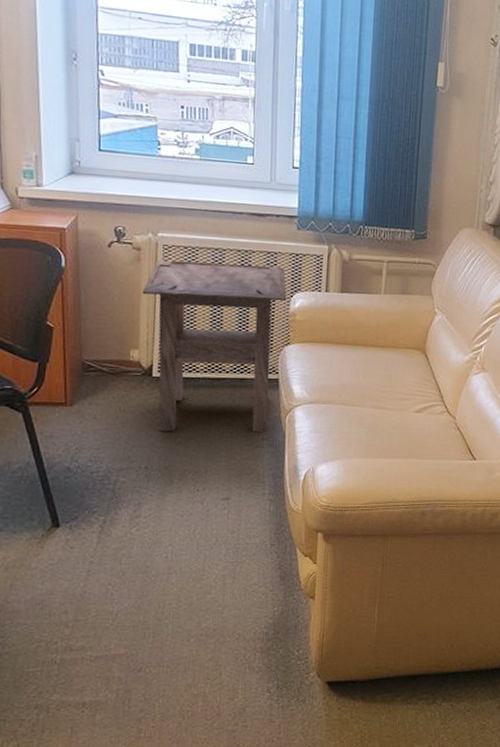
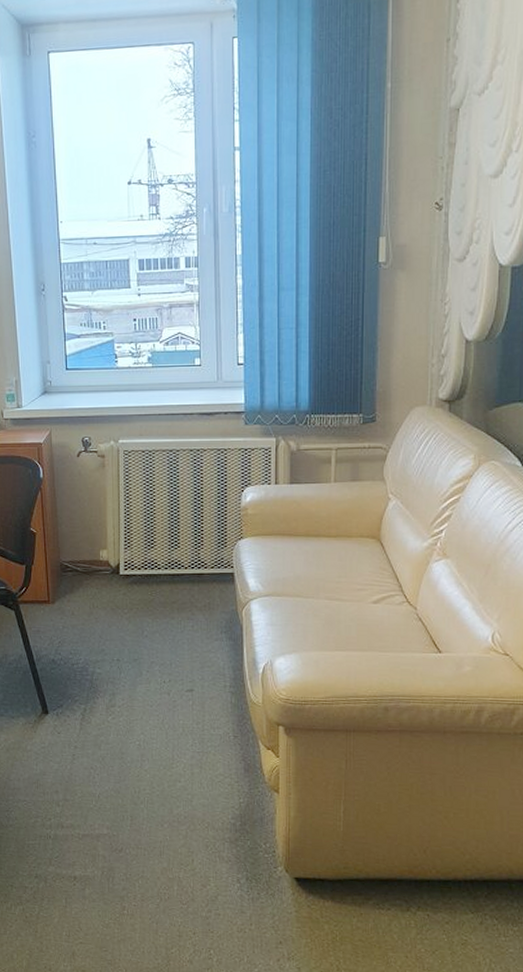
side table: present [142,260,287,433] -> none [107,463,238,626]

